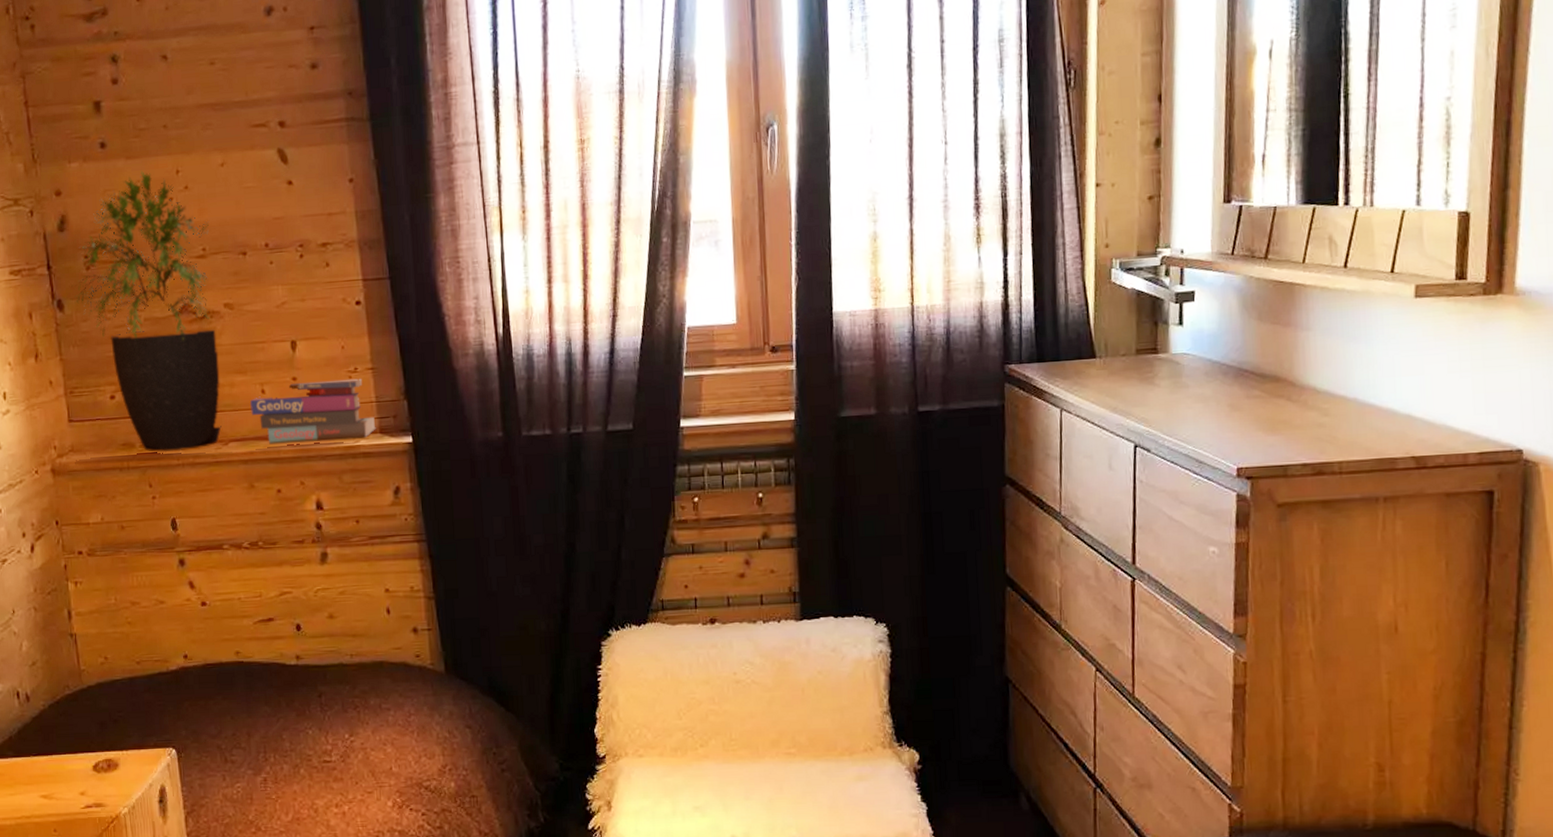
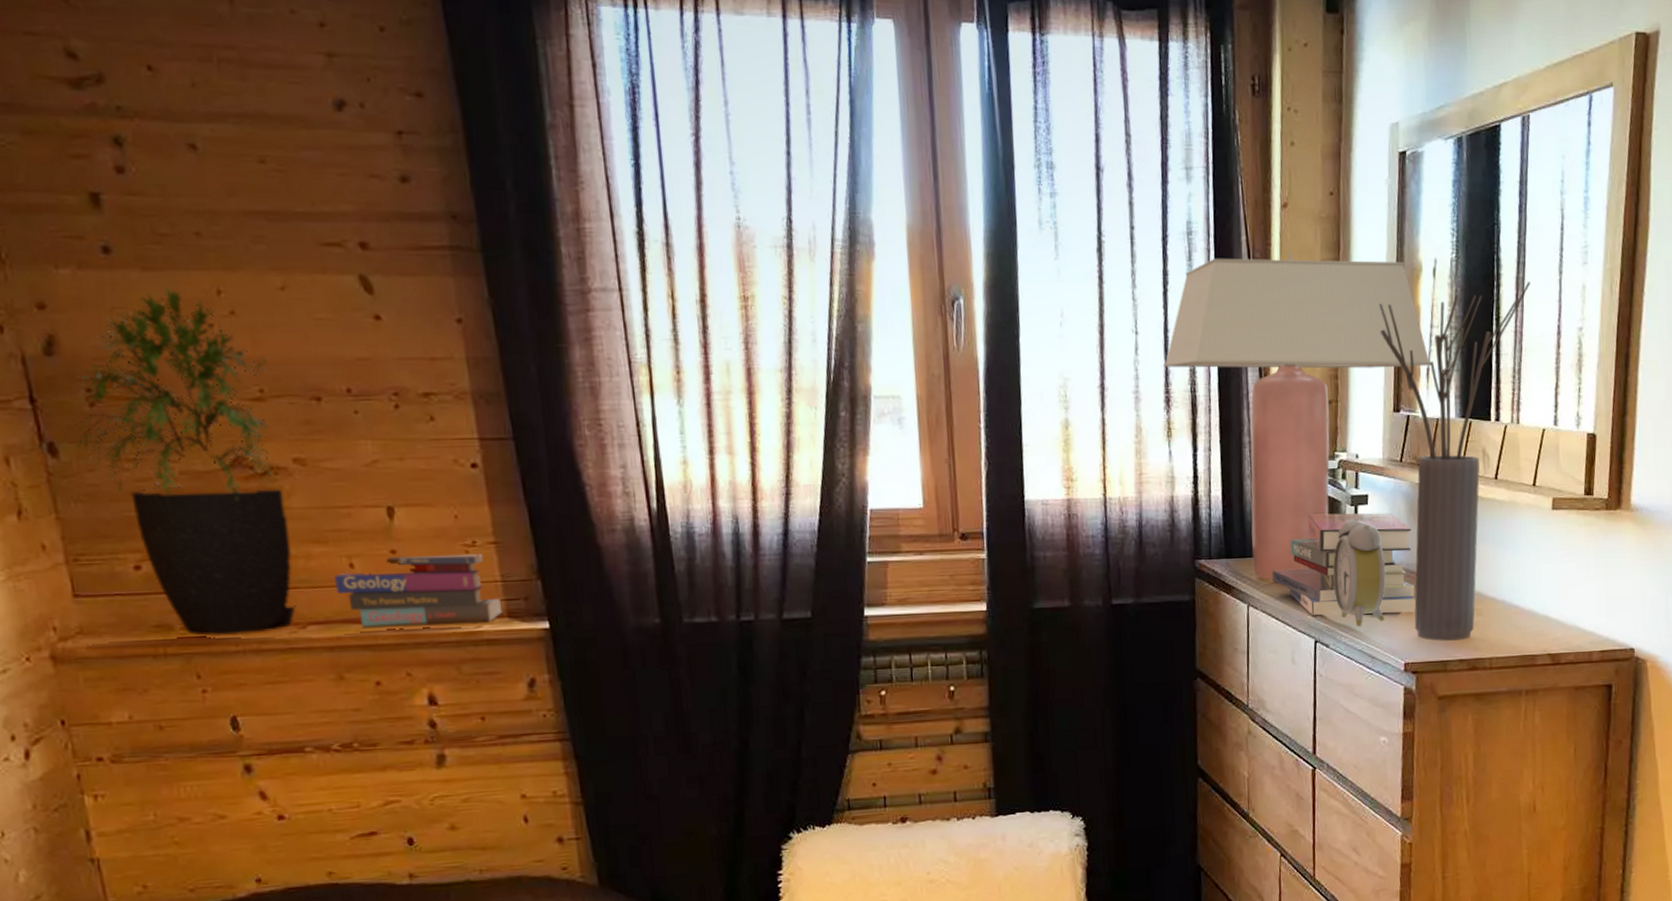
table lamp: none [973,46,1267,383] -> present [1163,250,1431,580]
books: none [1087,308,1250,419] -> present [1272,512,1416,616]
alarm clock: none [1154,317,1215,430] -> present [1333,519,1386,627]
vase: none [1206,53,1387,444] -> present [1378,282,1531,642]

